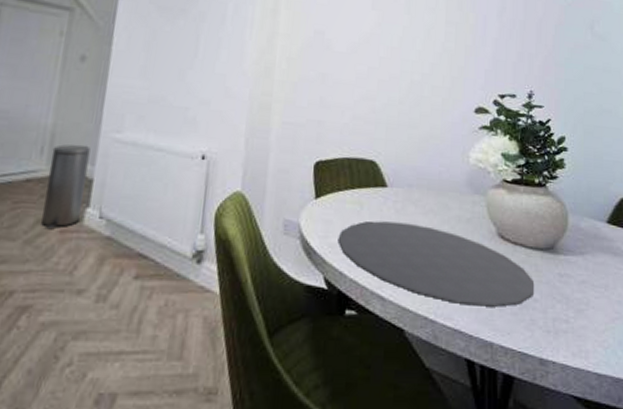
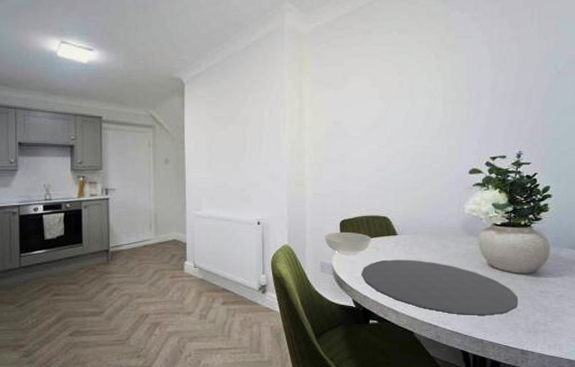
pedal bin: present [41,144,91,229] -> none [157,220,182,275]
bowl: none [291,177,355,213] -> present [324,232,372,256]

